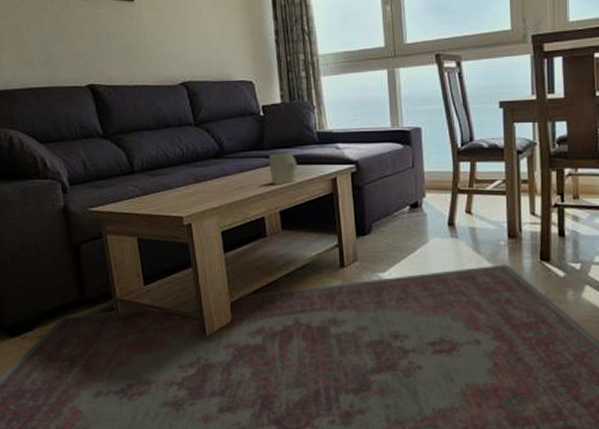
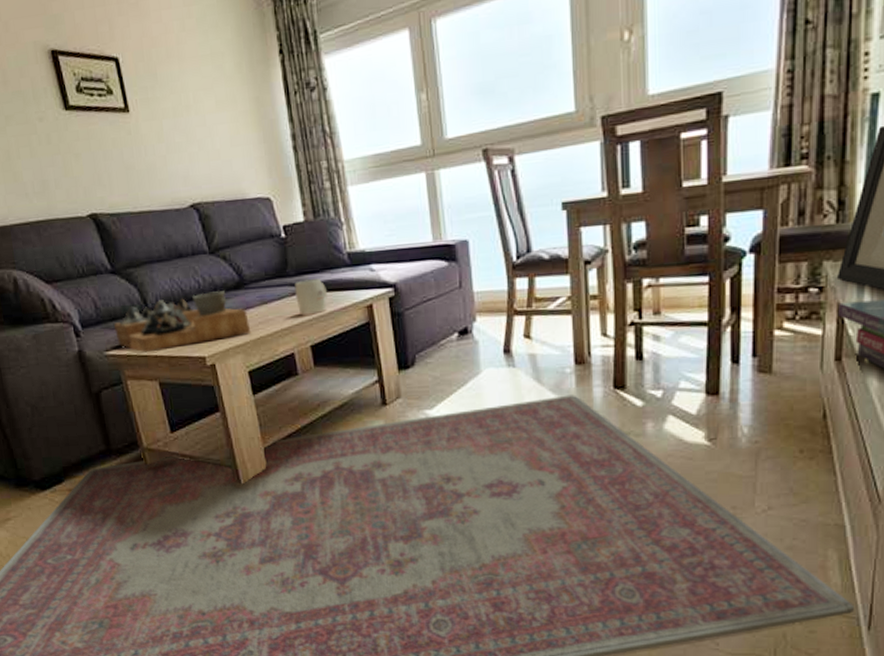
decorative tray: none [99,158,227,211] -> present [113,290,252,353]

